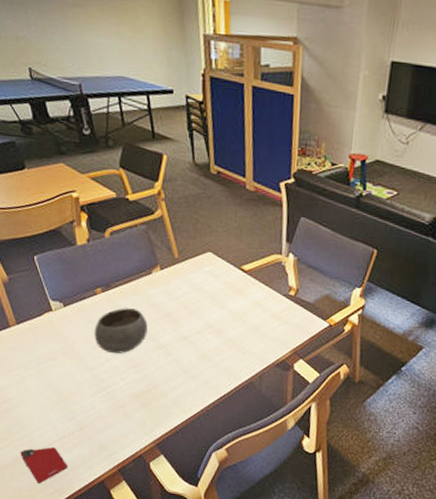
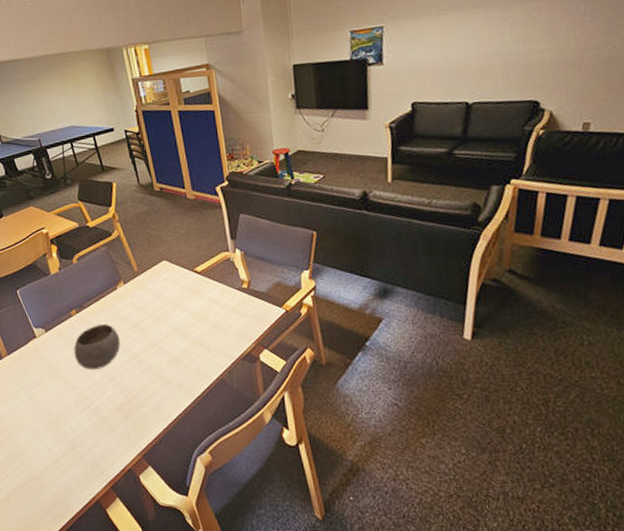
smartphone: present [20,447,69,484] -> none [21,471,66,510]

